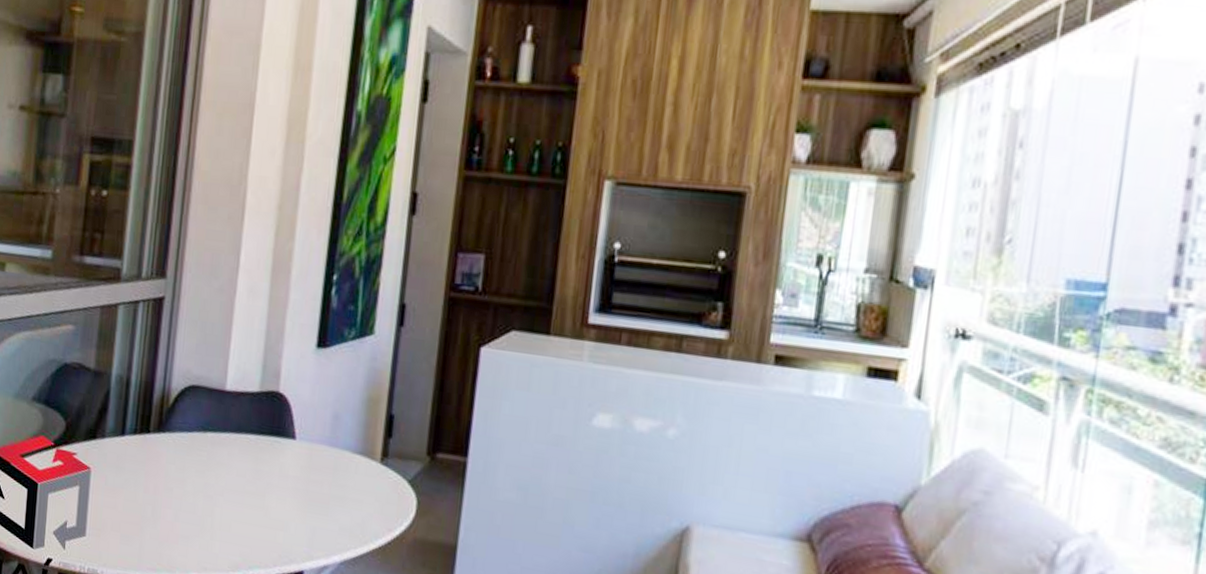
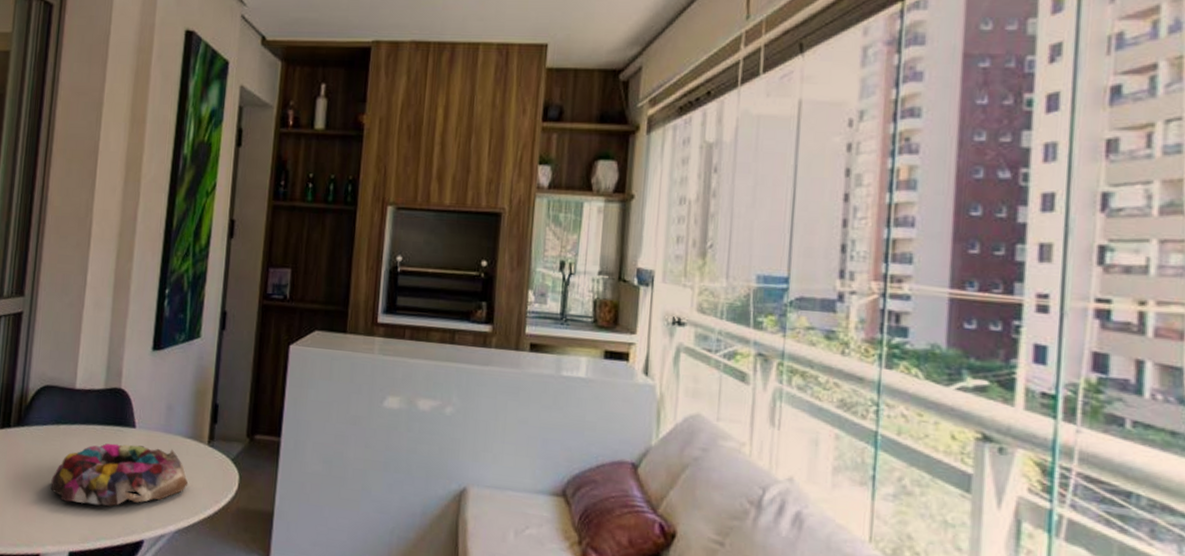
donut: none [196,456,357,530] -> present [50,443,189,506]

